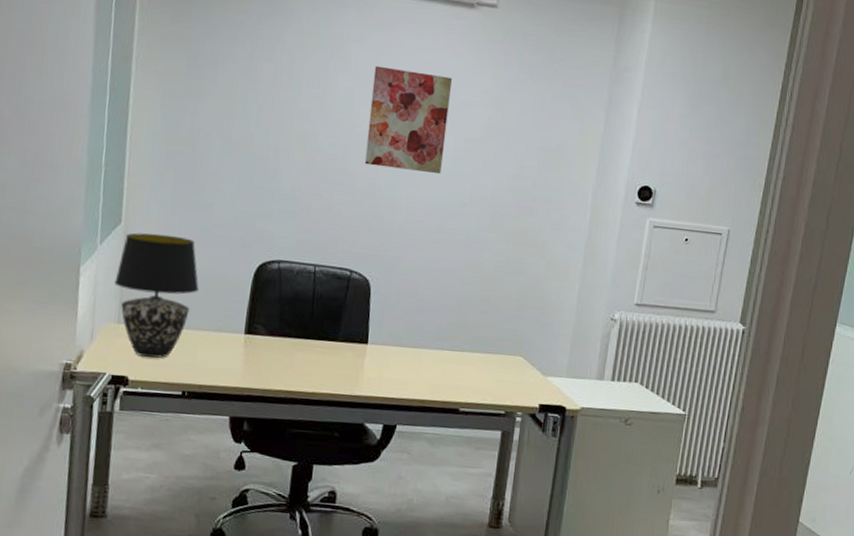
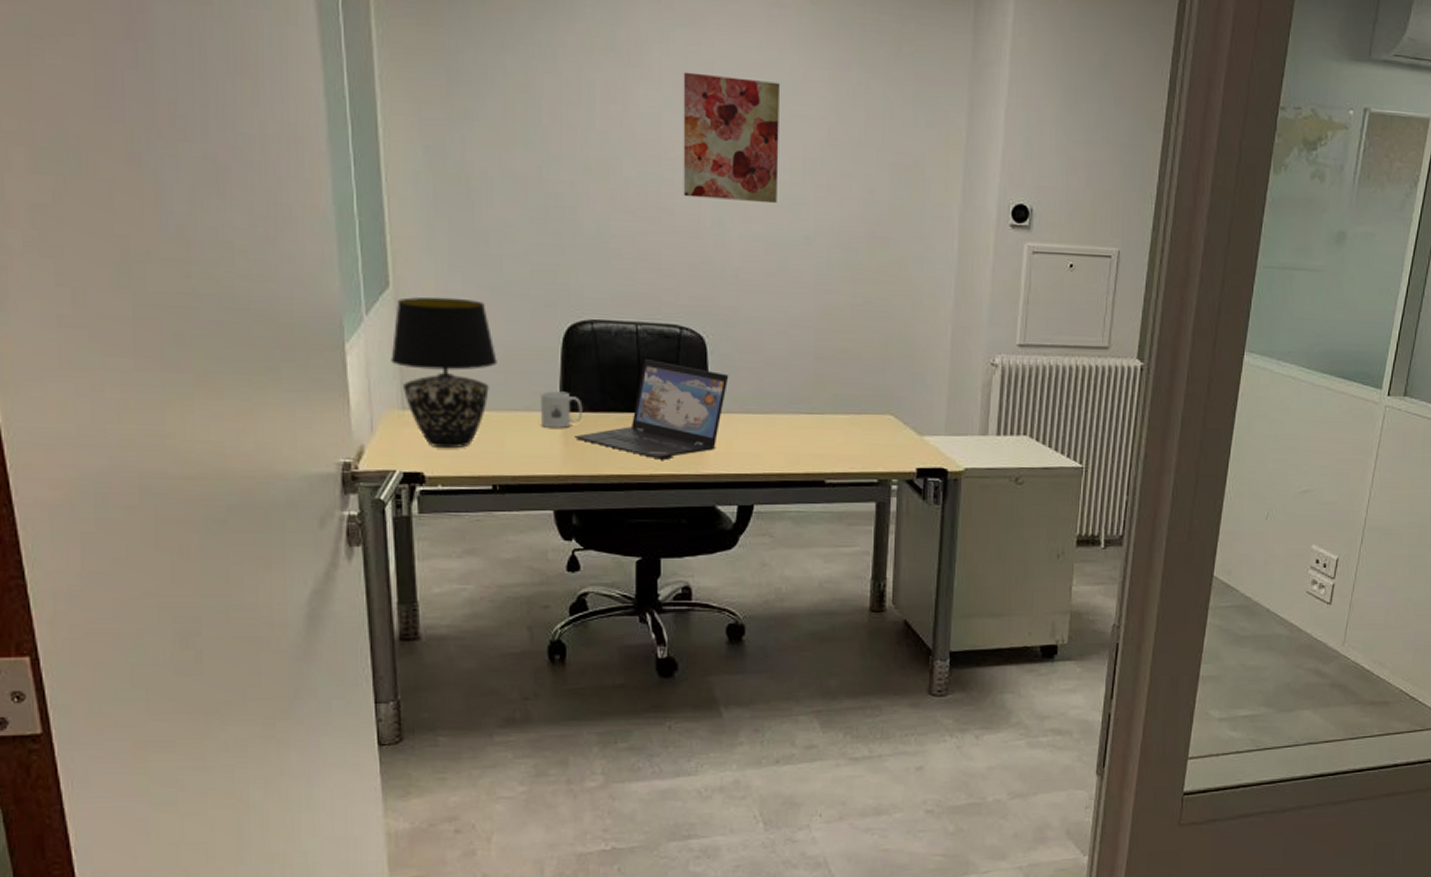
mug: none [228,316,264,348] -> present [540,391,583,429]
laptop: none [254,294,387,381] -> present [575,358,729,460]

